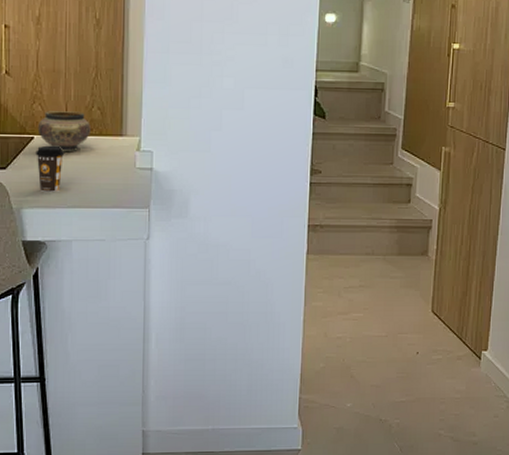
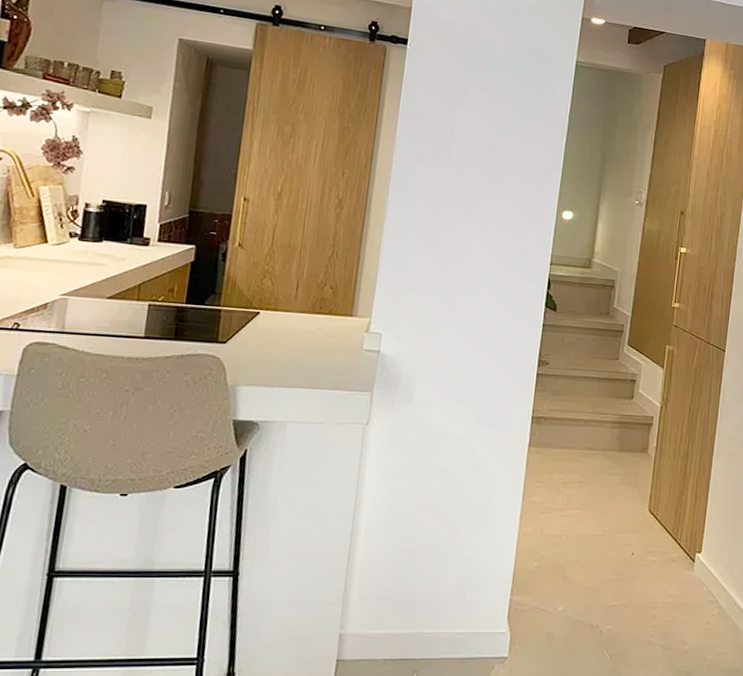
coffee cup: present [36,145,65,193] -> none [259,321,291,371]
ceramic bowl: present [37,111,91,152] -> none [264,286,321,330]

